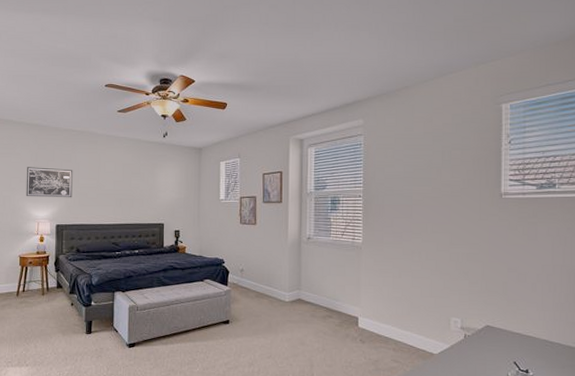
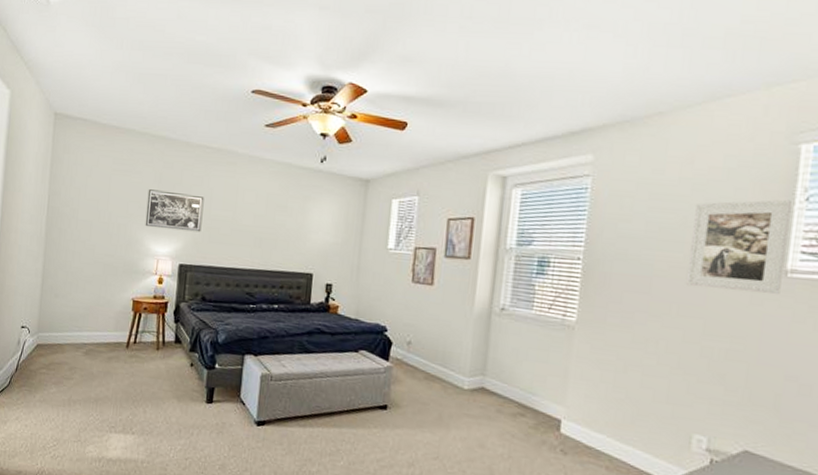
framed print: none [435,143,500,212] -> present [685,199,791,295]

